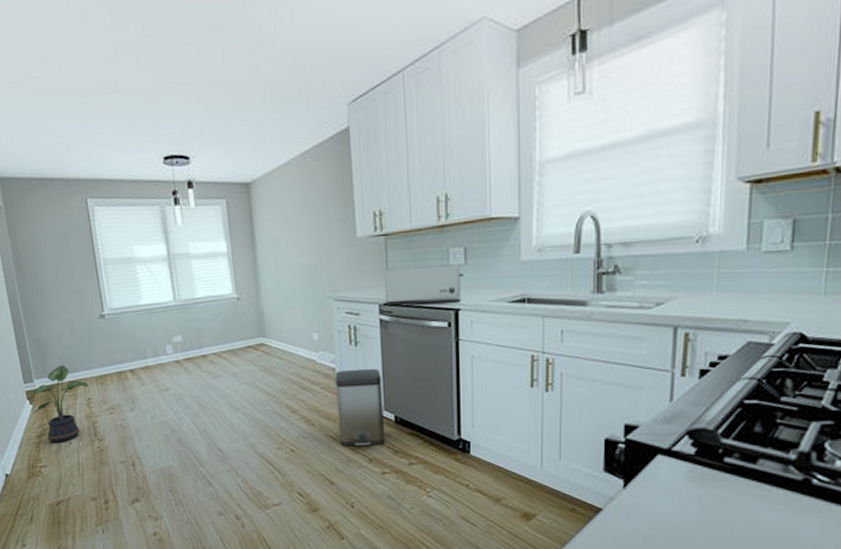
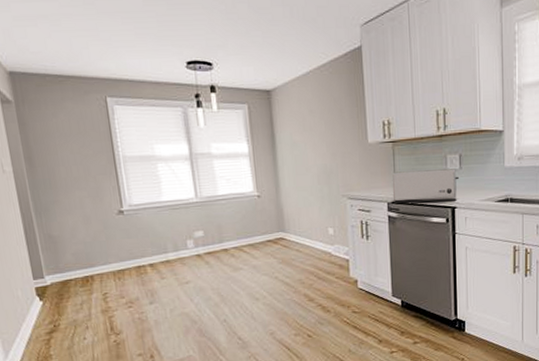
potted plant: present [31,365,89,443] -> none [42,261,106,339]
pedal bin: present [335,368,385,447] -> none [348,259,393,330]

